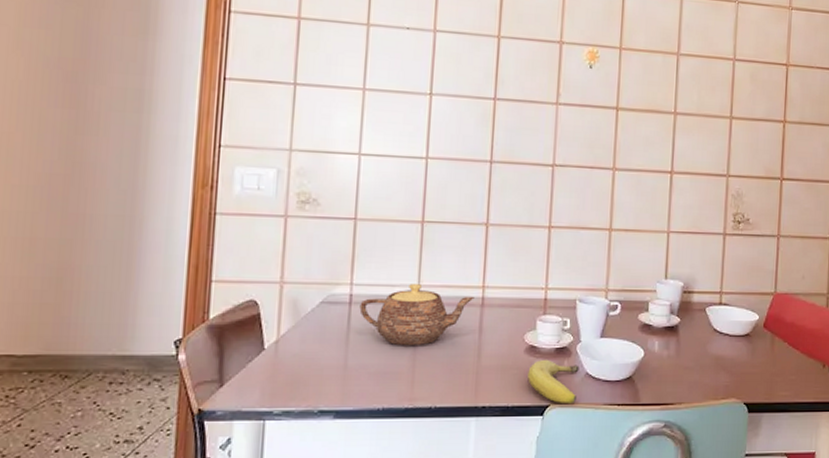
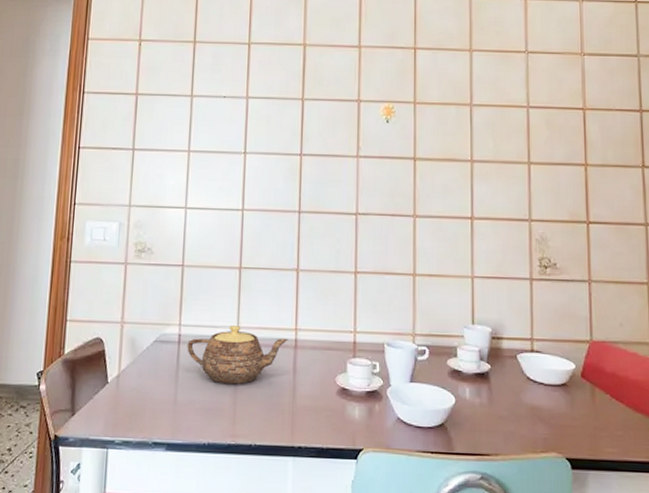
fruit: present [528,359,579,404] -> none [341,402,391,450]

